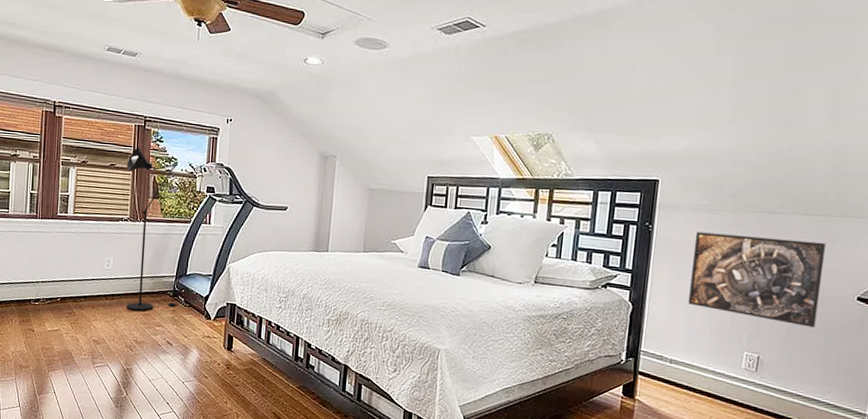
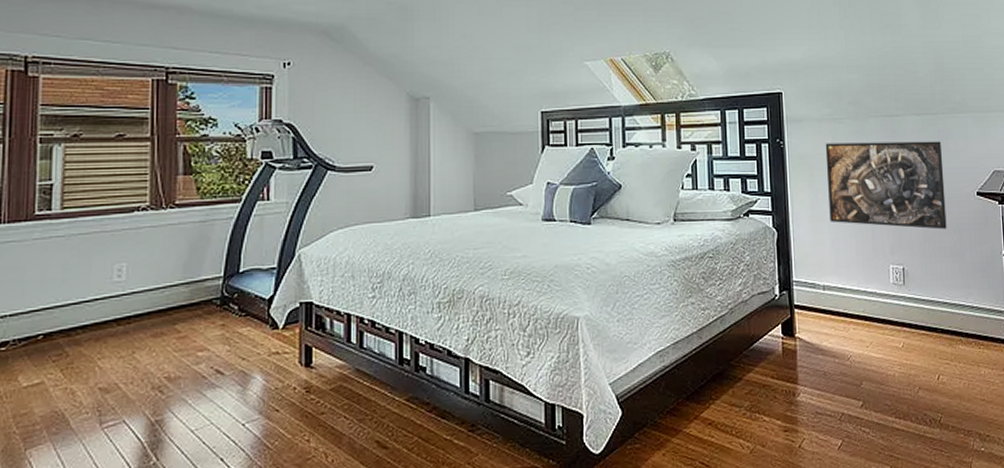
floor lamp: present [126,147,178,311] -> none [141,108,228,336]

